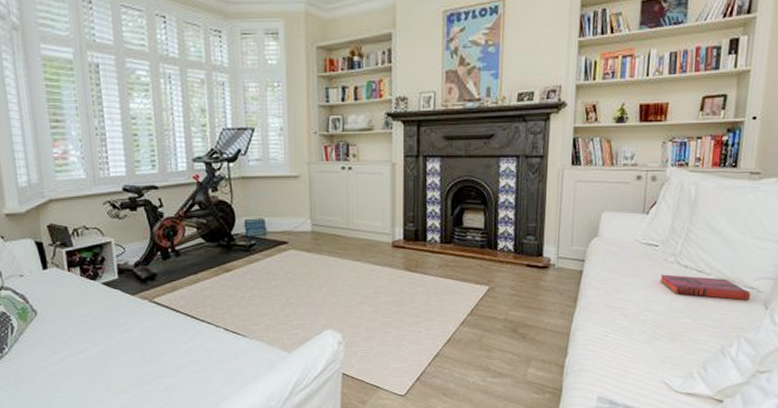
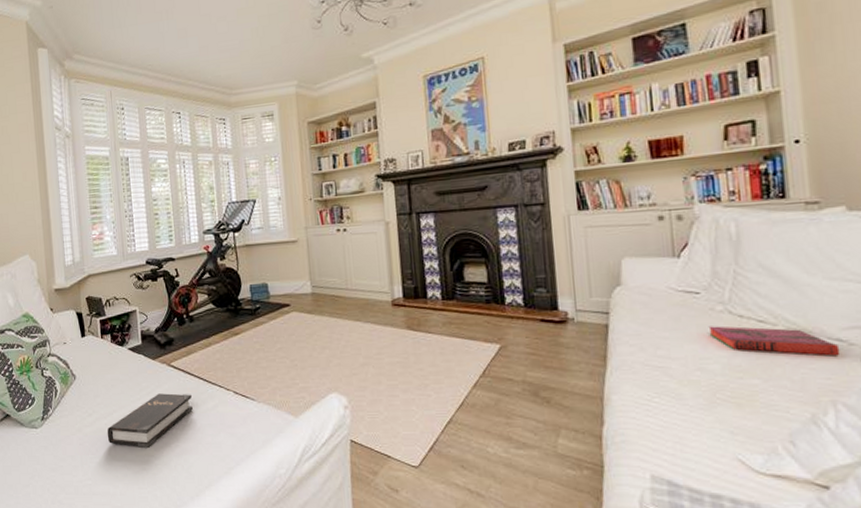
hardback book: none [77,330,178,385] -> present [107,393,193,448]

